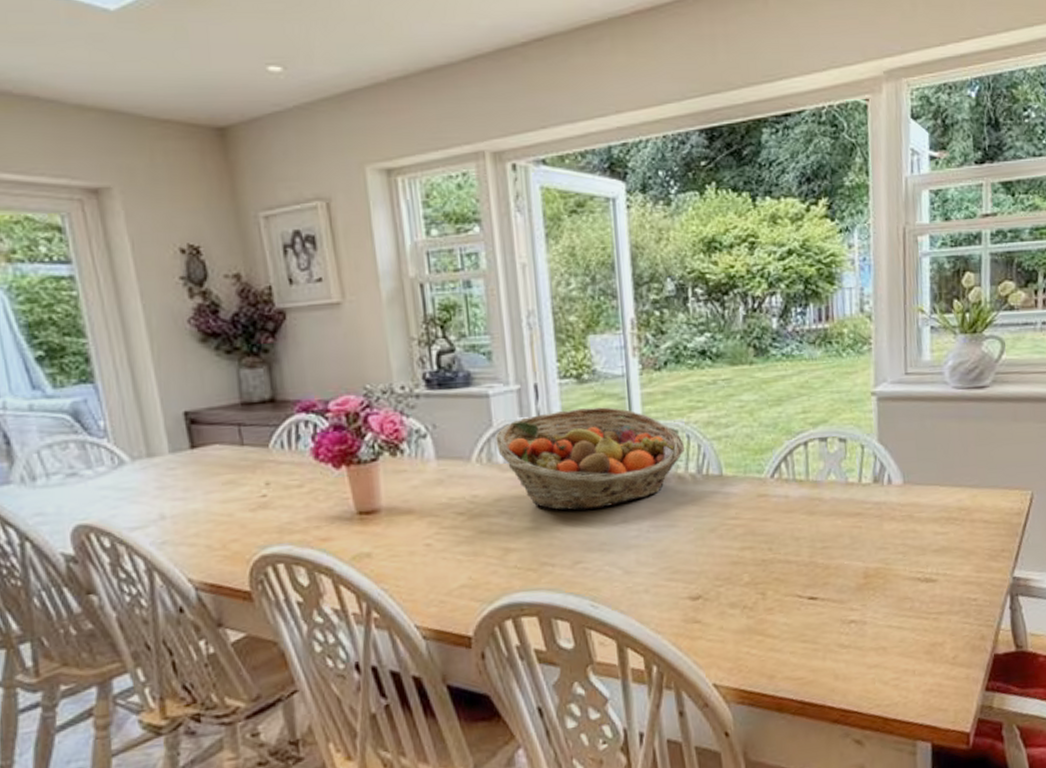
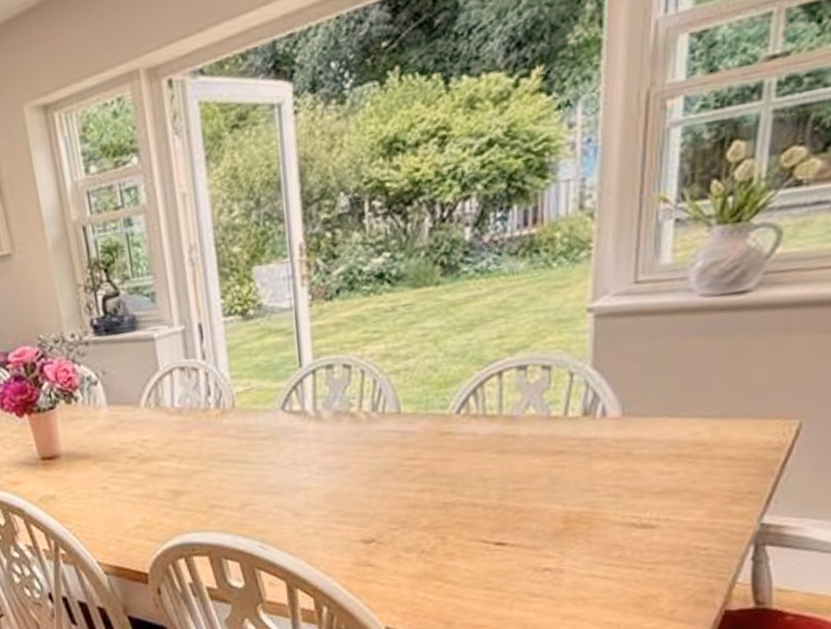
fruit basket: present [495,407,685,511] -> none [162,344,359,453]

